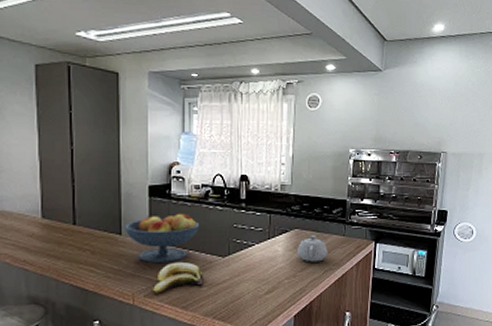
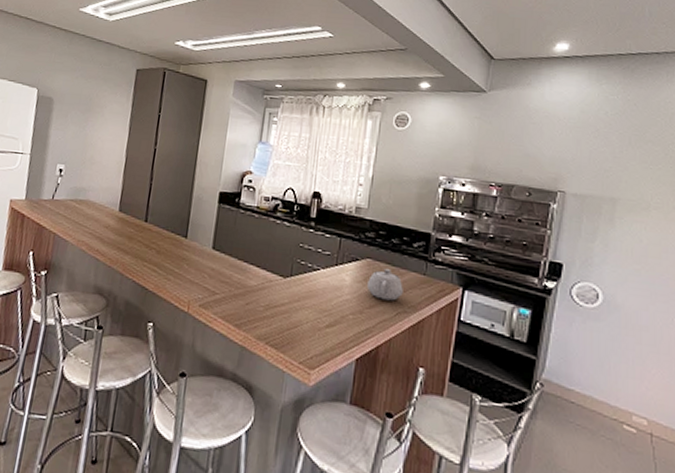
fruit bowl: present [125,213,199,264] -> none [191,221,264,275]
banana: present [152,261,204,294] -> none [207,274,262,306]

